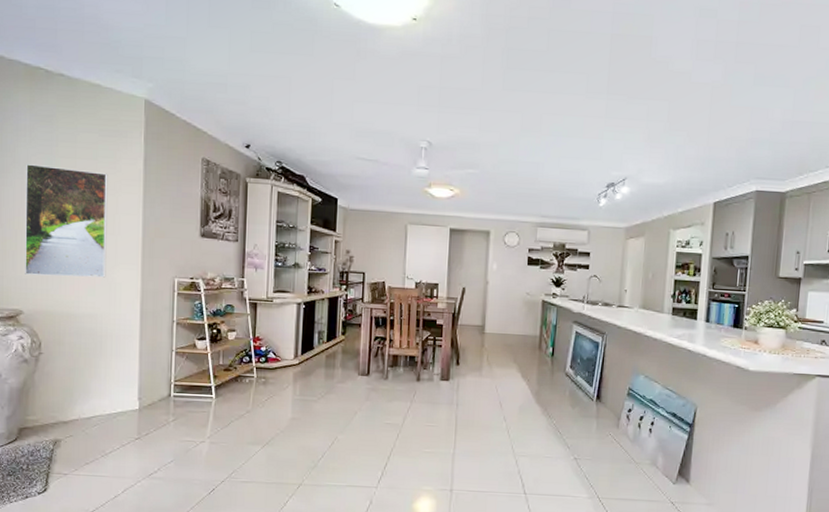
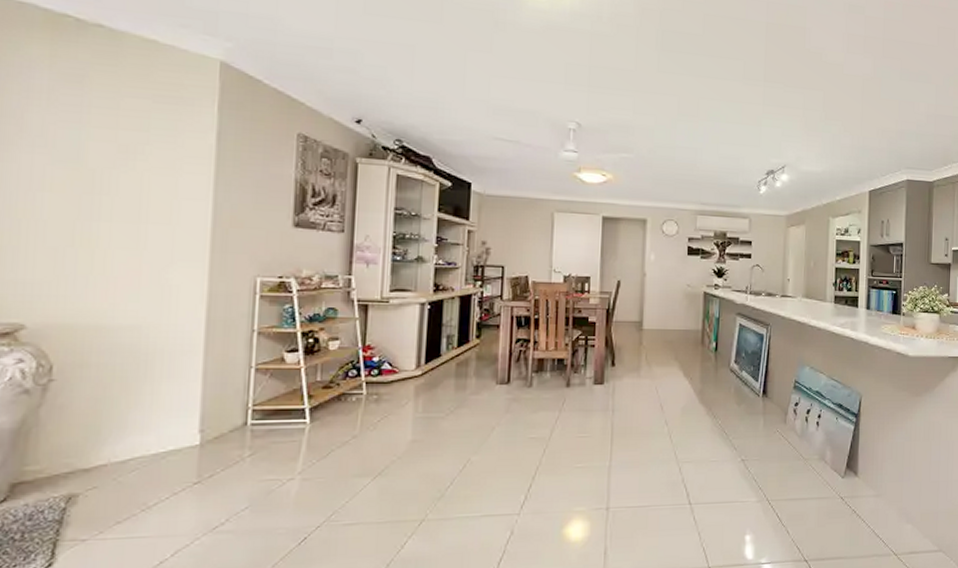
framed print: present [25,164,108,278] -> none [31,134,165,279]

